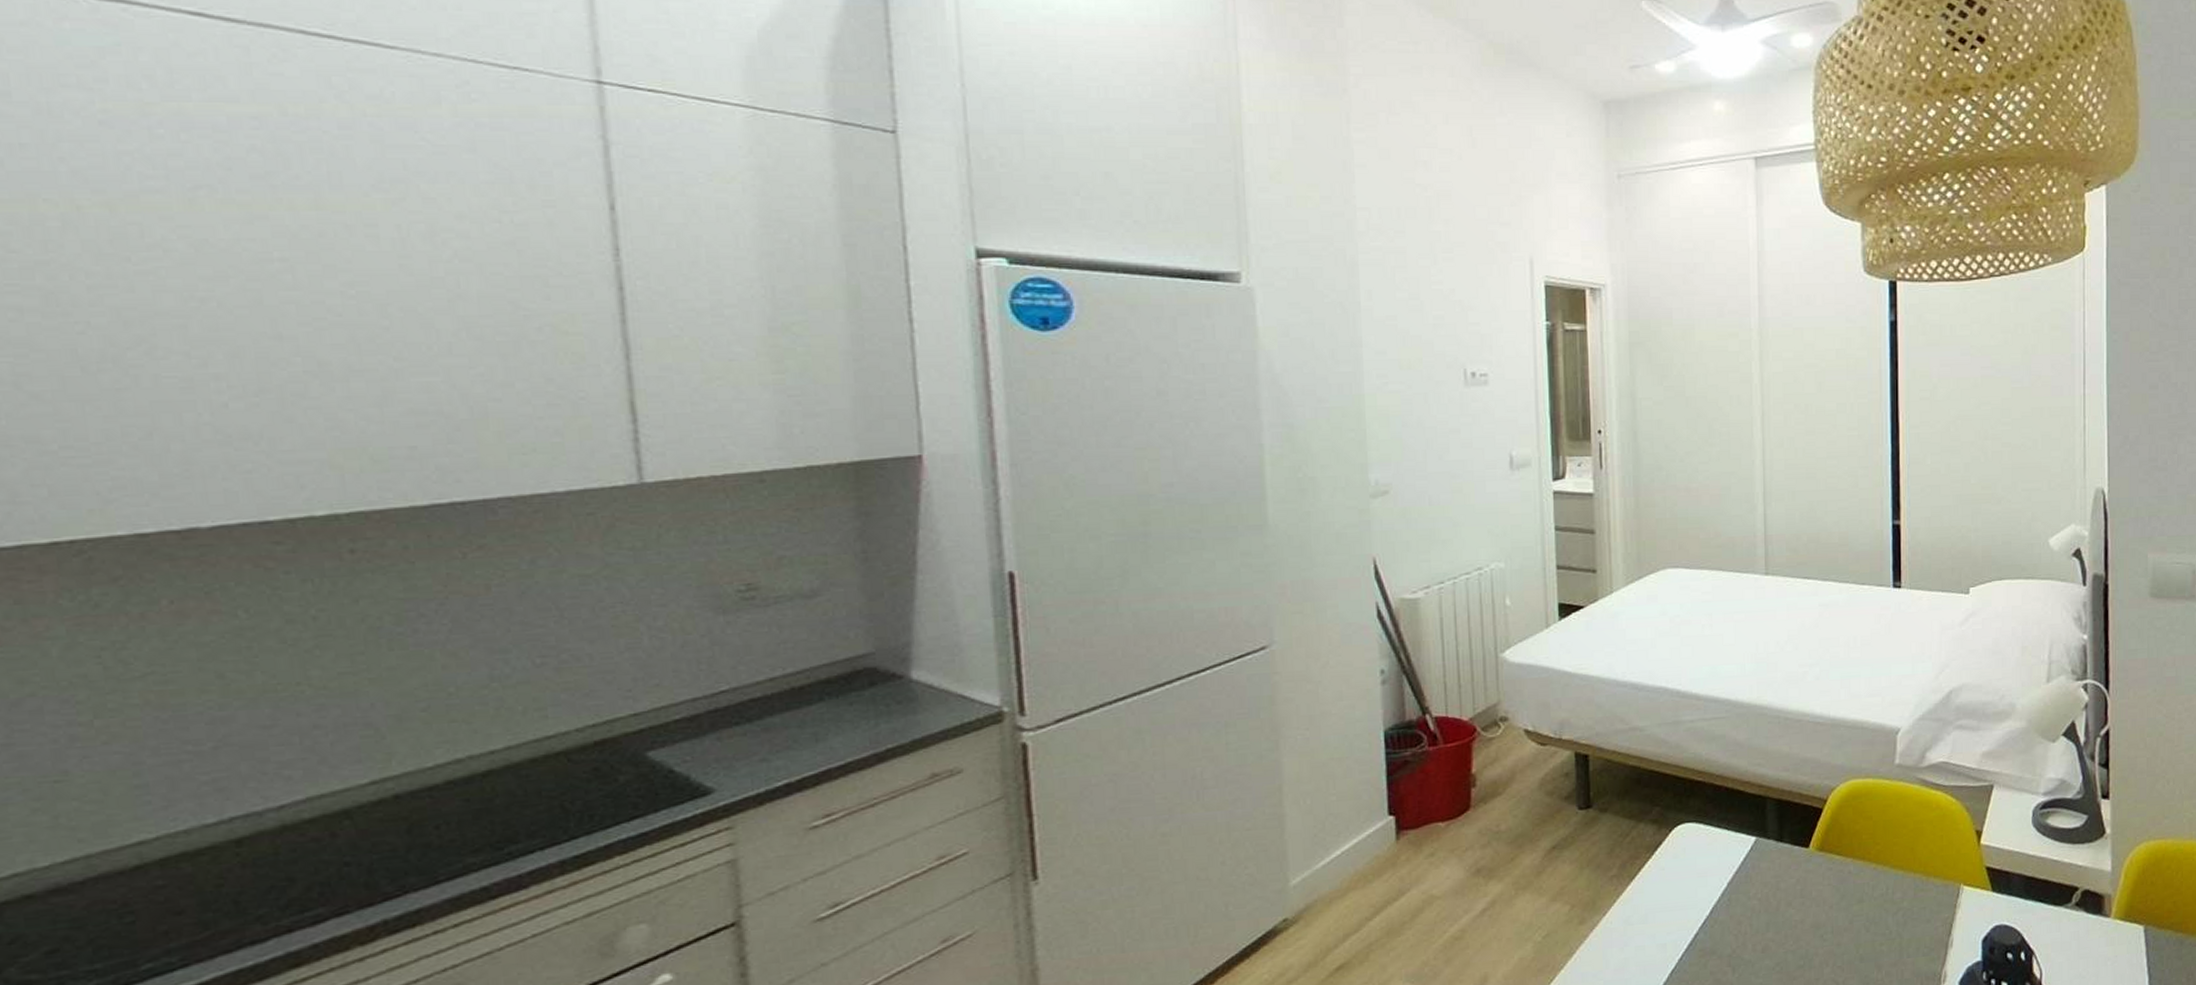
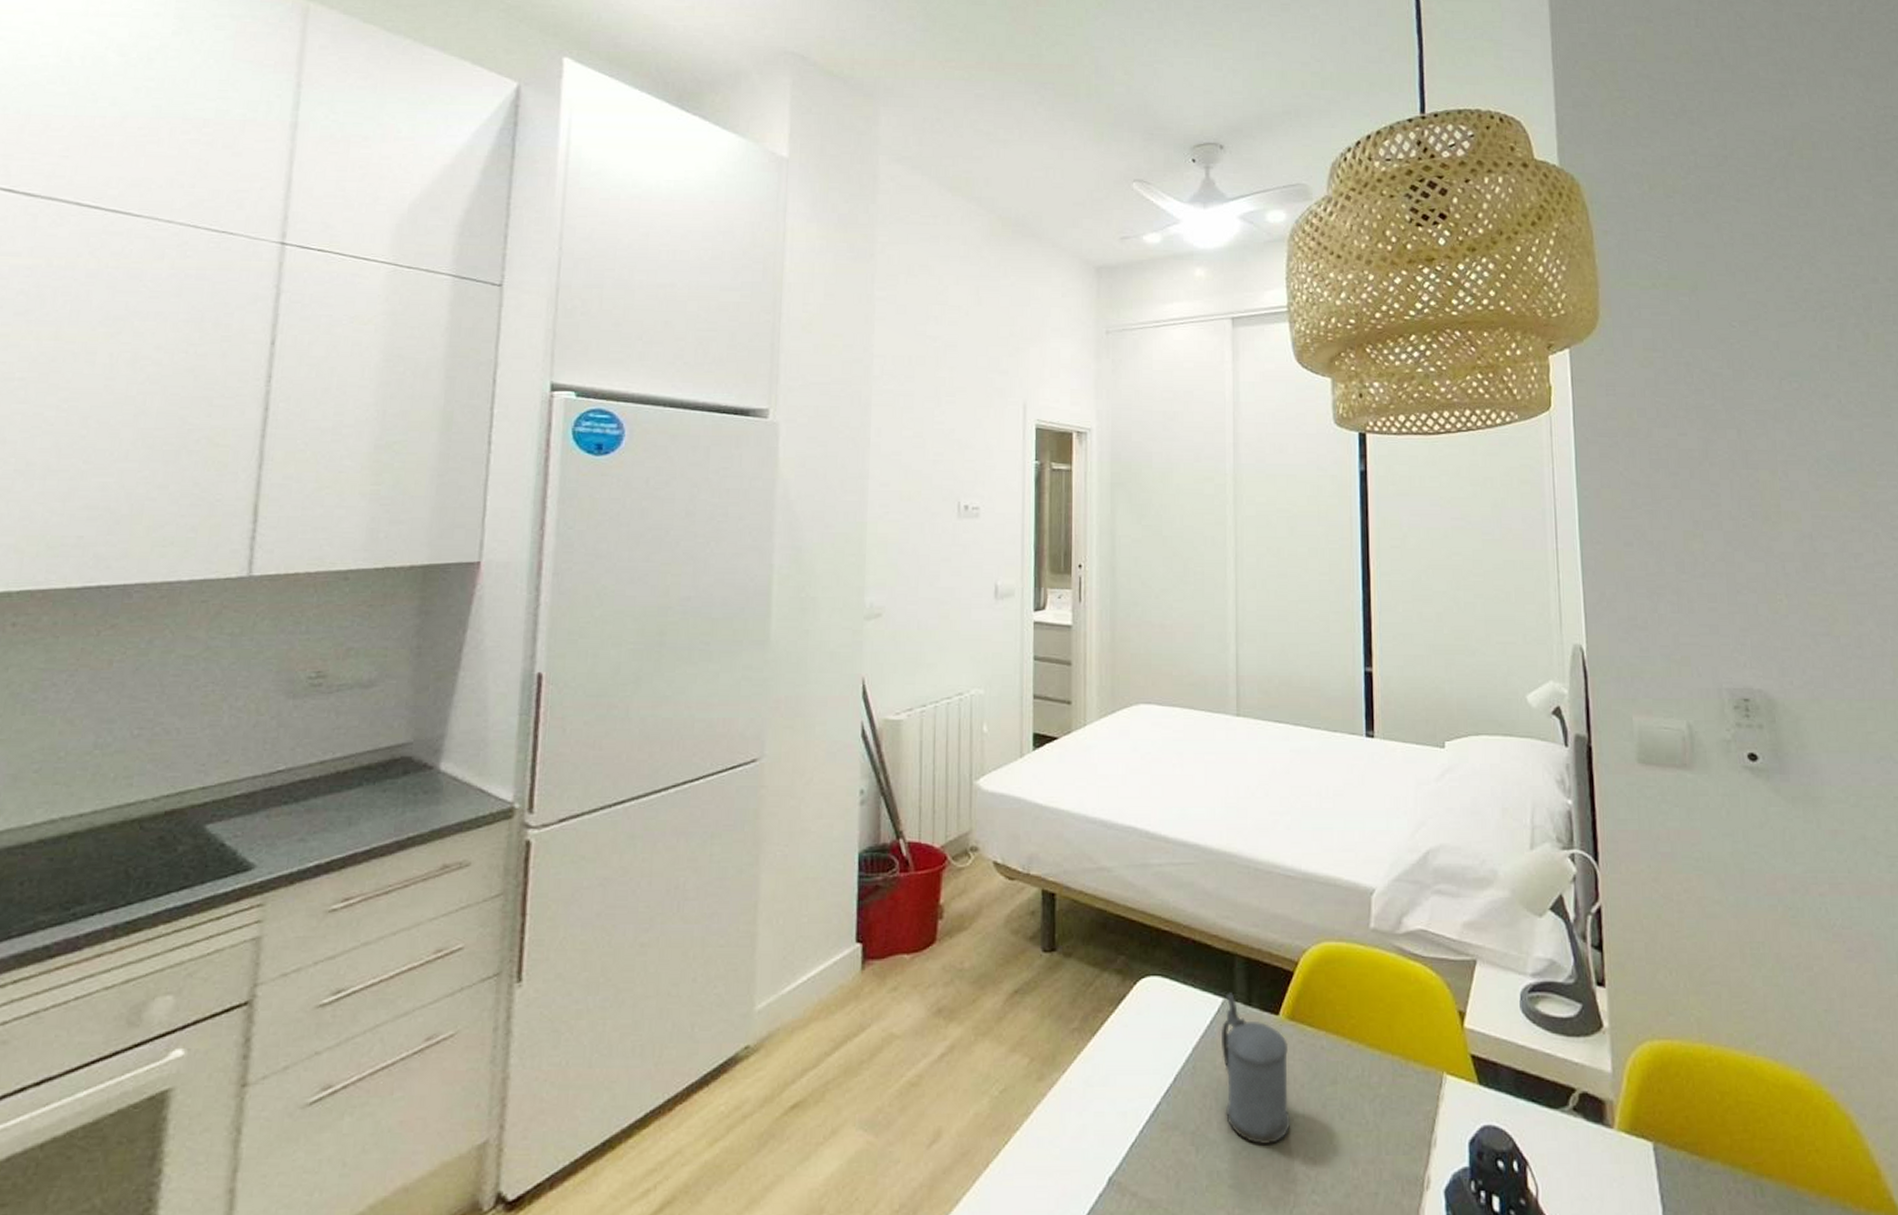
beer stein: none [1753,831,1820,960] -> present [1220,993,1290,1144]

